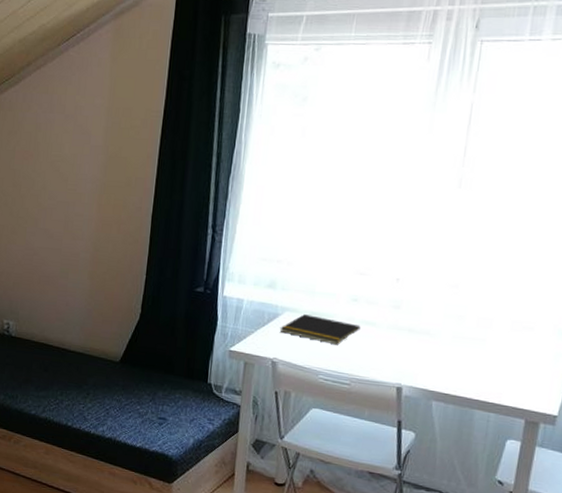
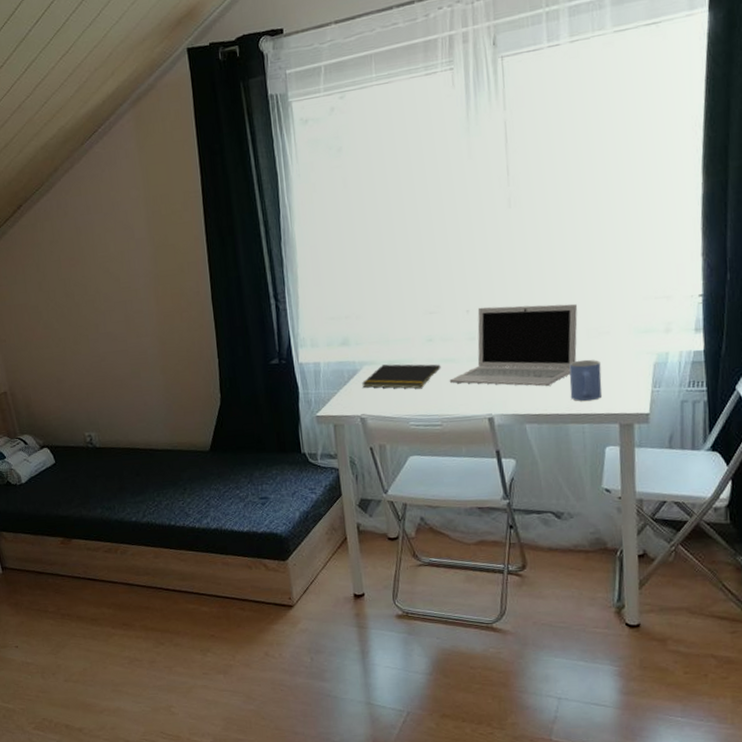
laptop: none [365,278,506,368] -> present [449,303,578,387]
mug: none [482,349,519,392] -> present [569,359,602,401]

